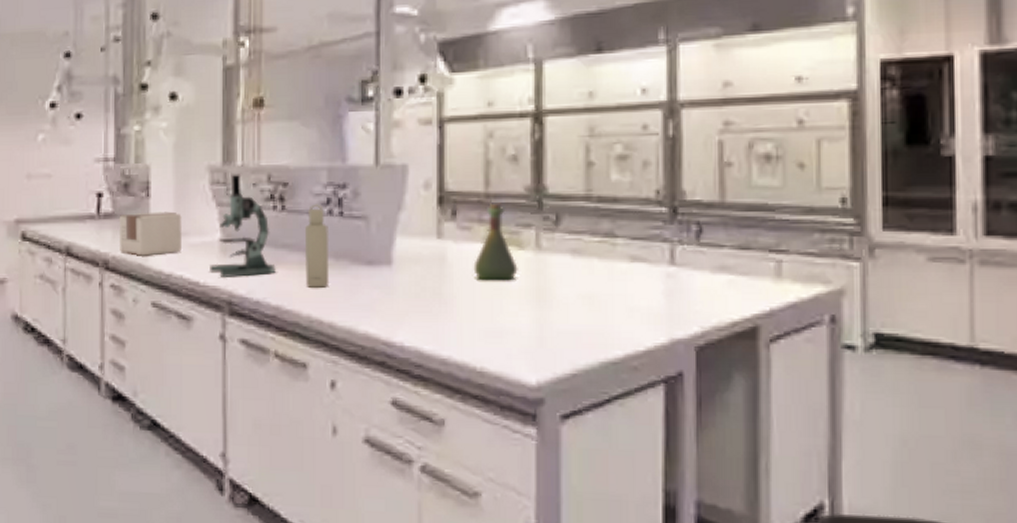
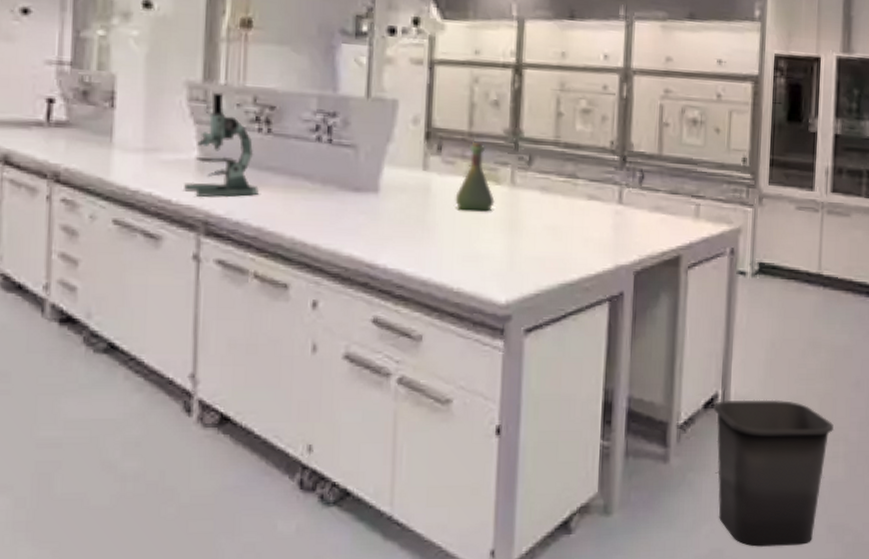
box: present [119,211,182,256] -> none [74,123,153,171]
bottle: present [304,204,330,288] -> none [290,129,317,211]

